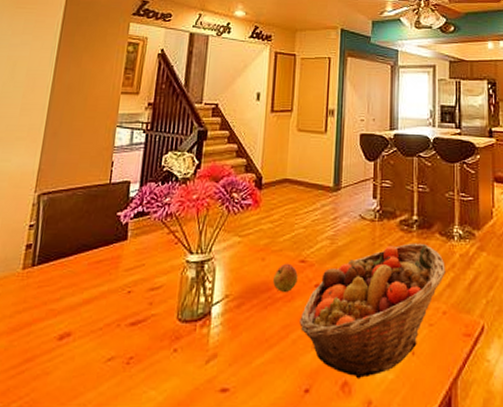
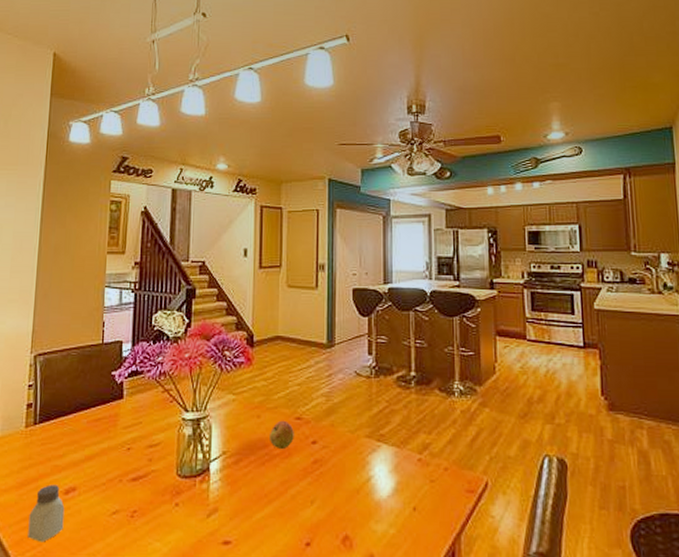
saltshaker: none [15,330,58,392] -> present [28,484,65,542]
fruit basket: present [299,243,445,379] -> none [298,399,446,534]

